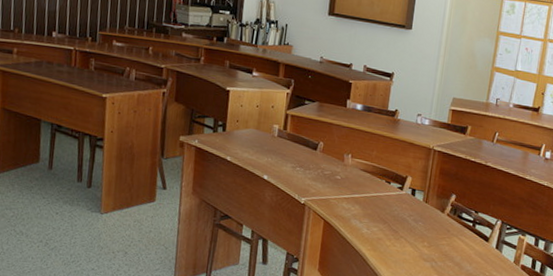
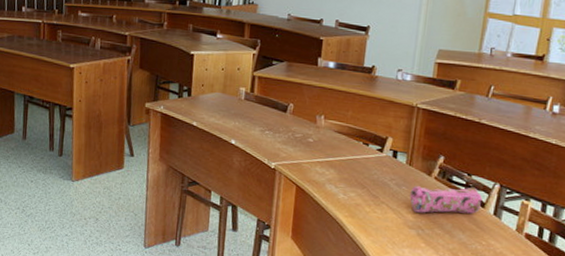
pencil case: none [425,222,487,248] -> present [409,186,483,214]

